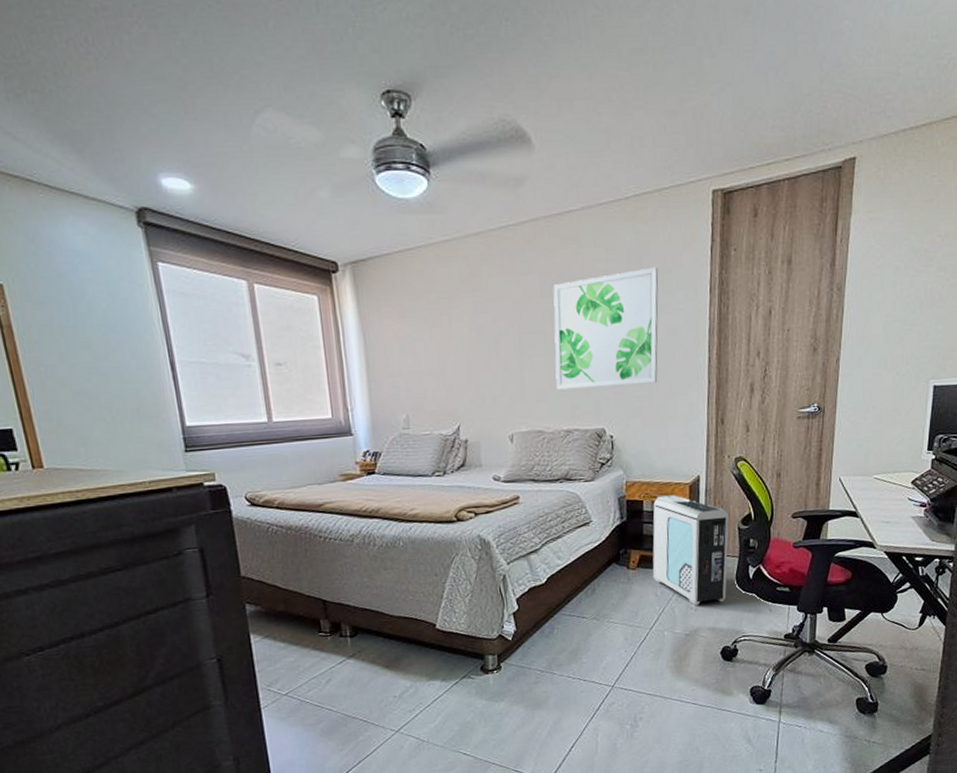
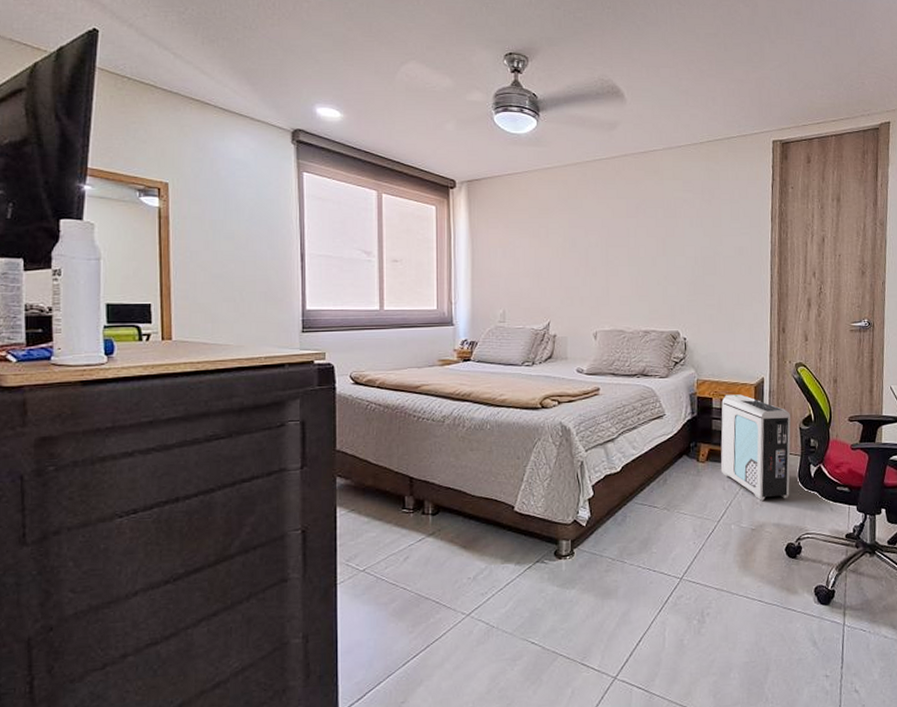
wall art: present [553,267,659,390] -> none [637,198,728,296]

